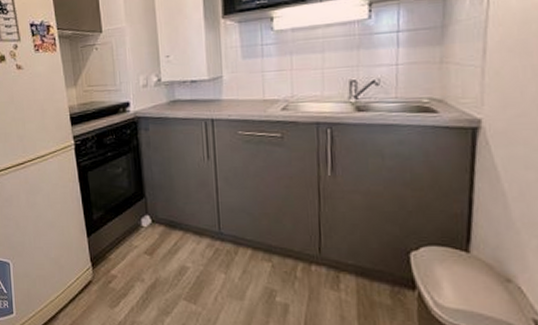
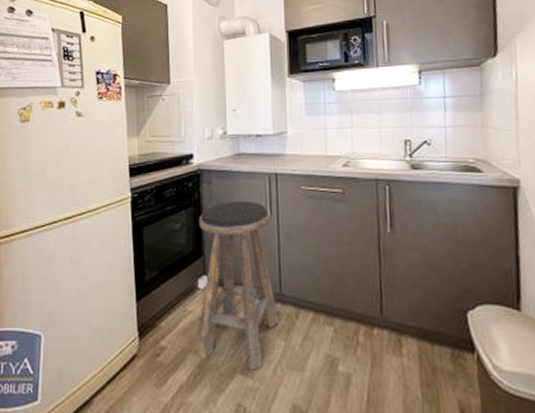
stool: none [138,146,218,298] -> present [196,200,278,371]

